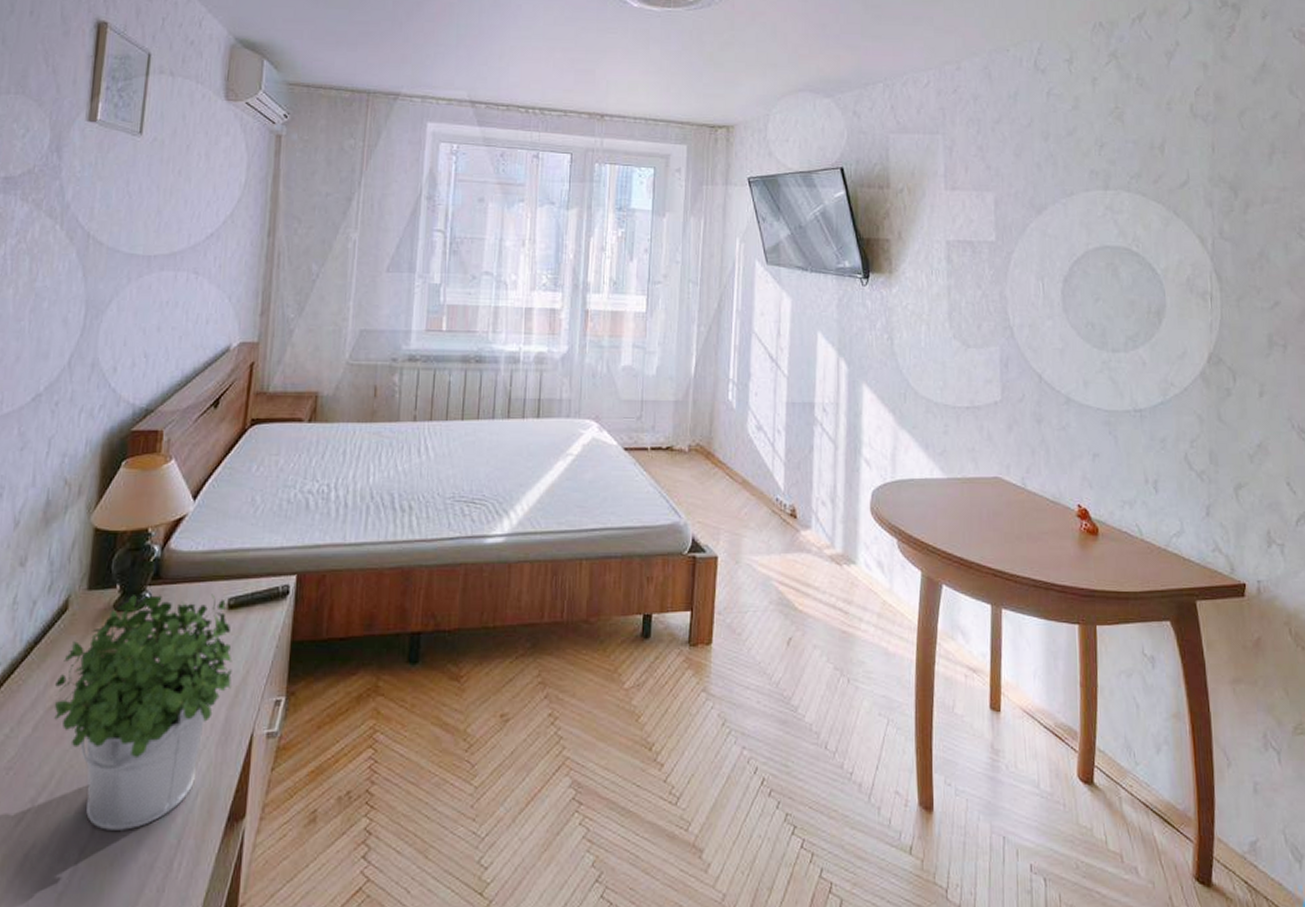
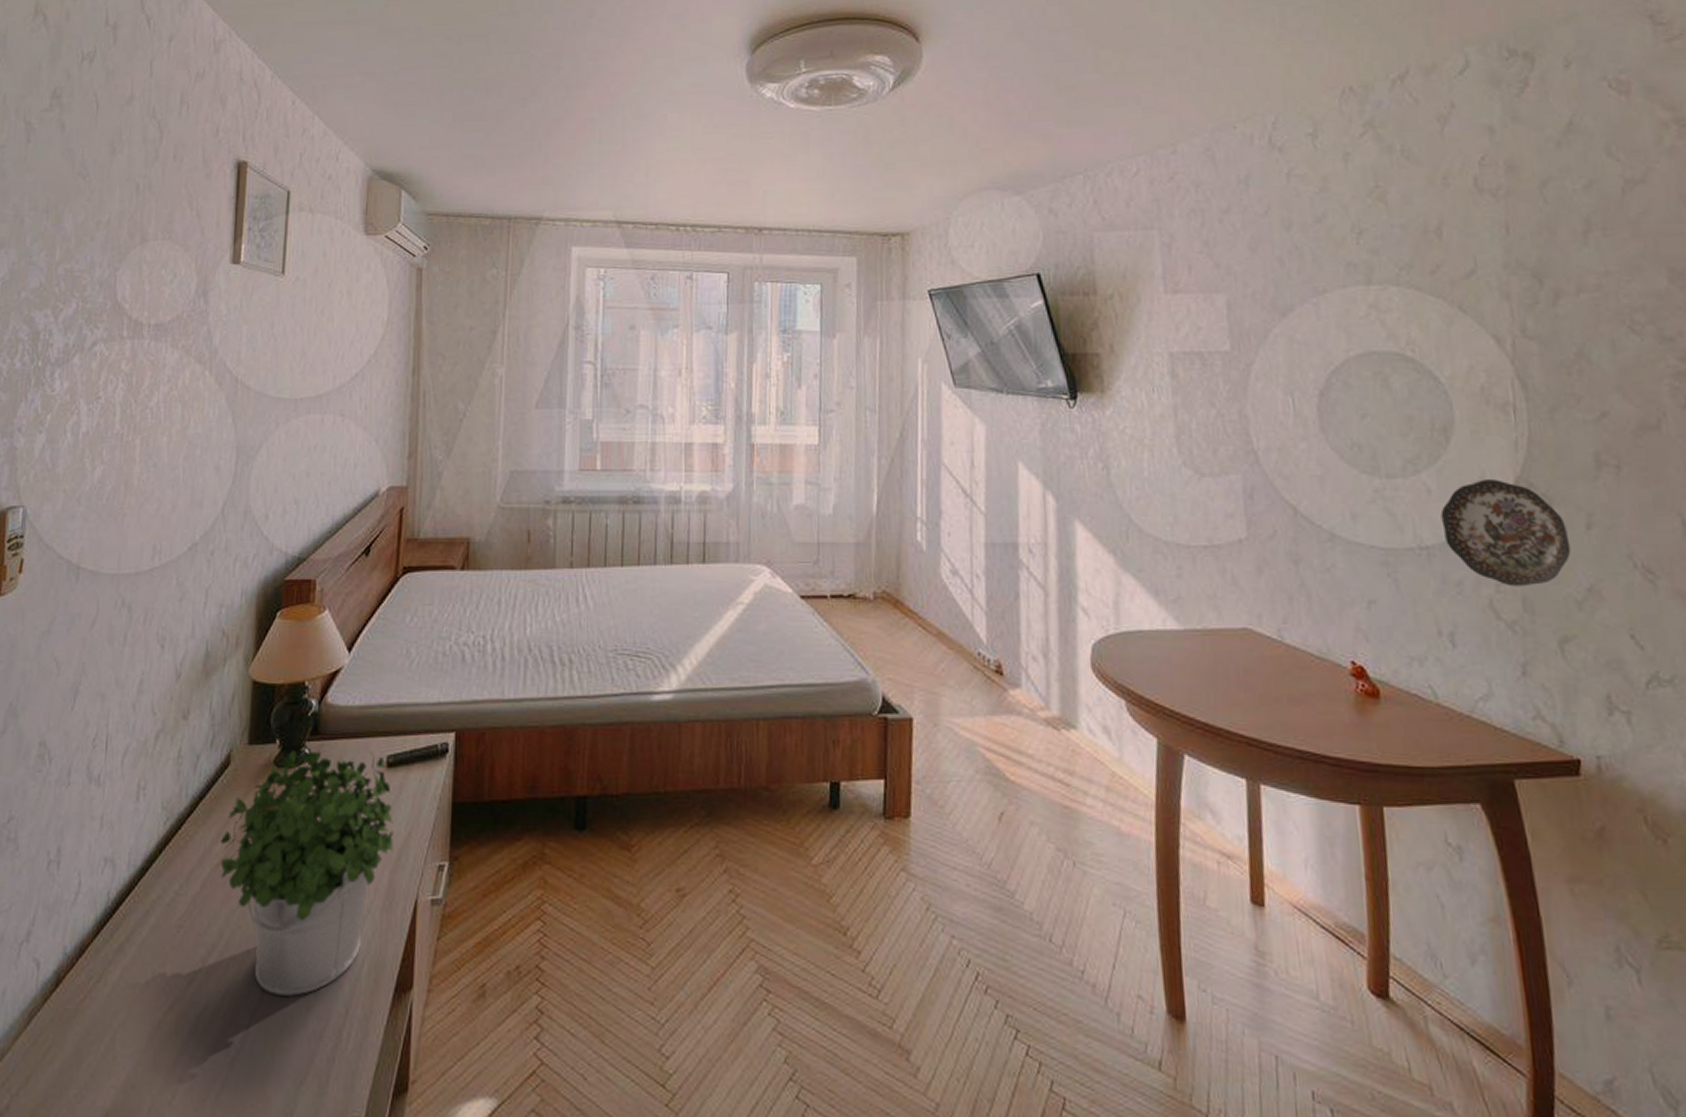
decorative plate: none [1152,355,1247,443] -> present [1440,479,1571,587]

